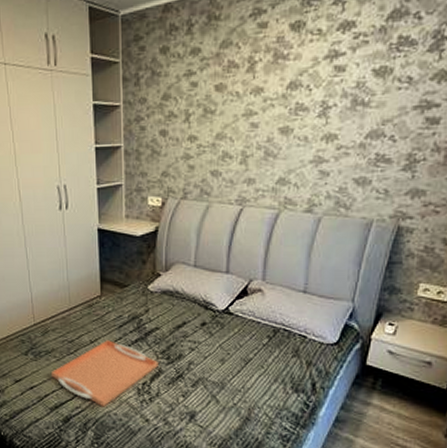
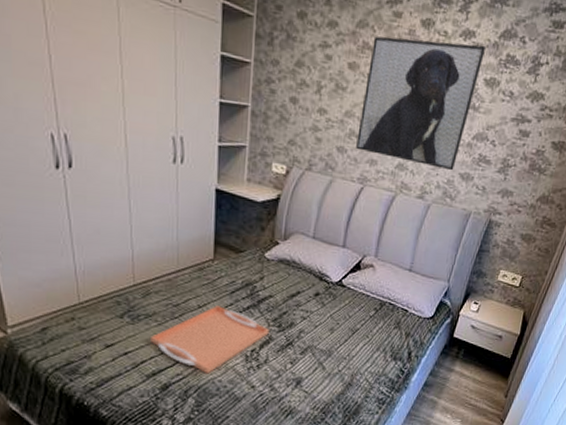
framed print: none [231,33,372,177] -> present [356,36,487,171]

